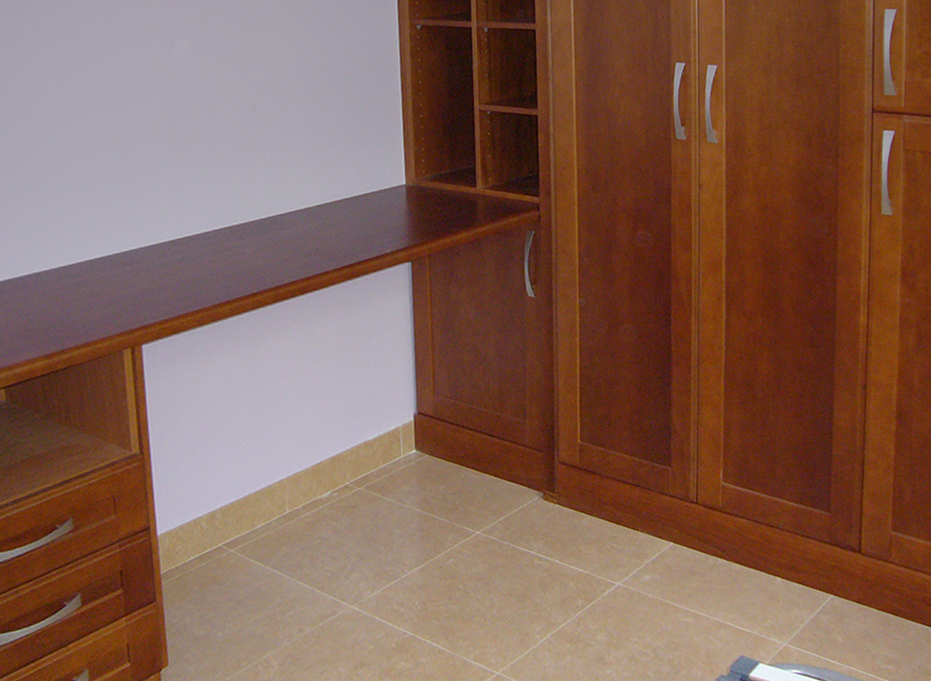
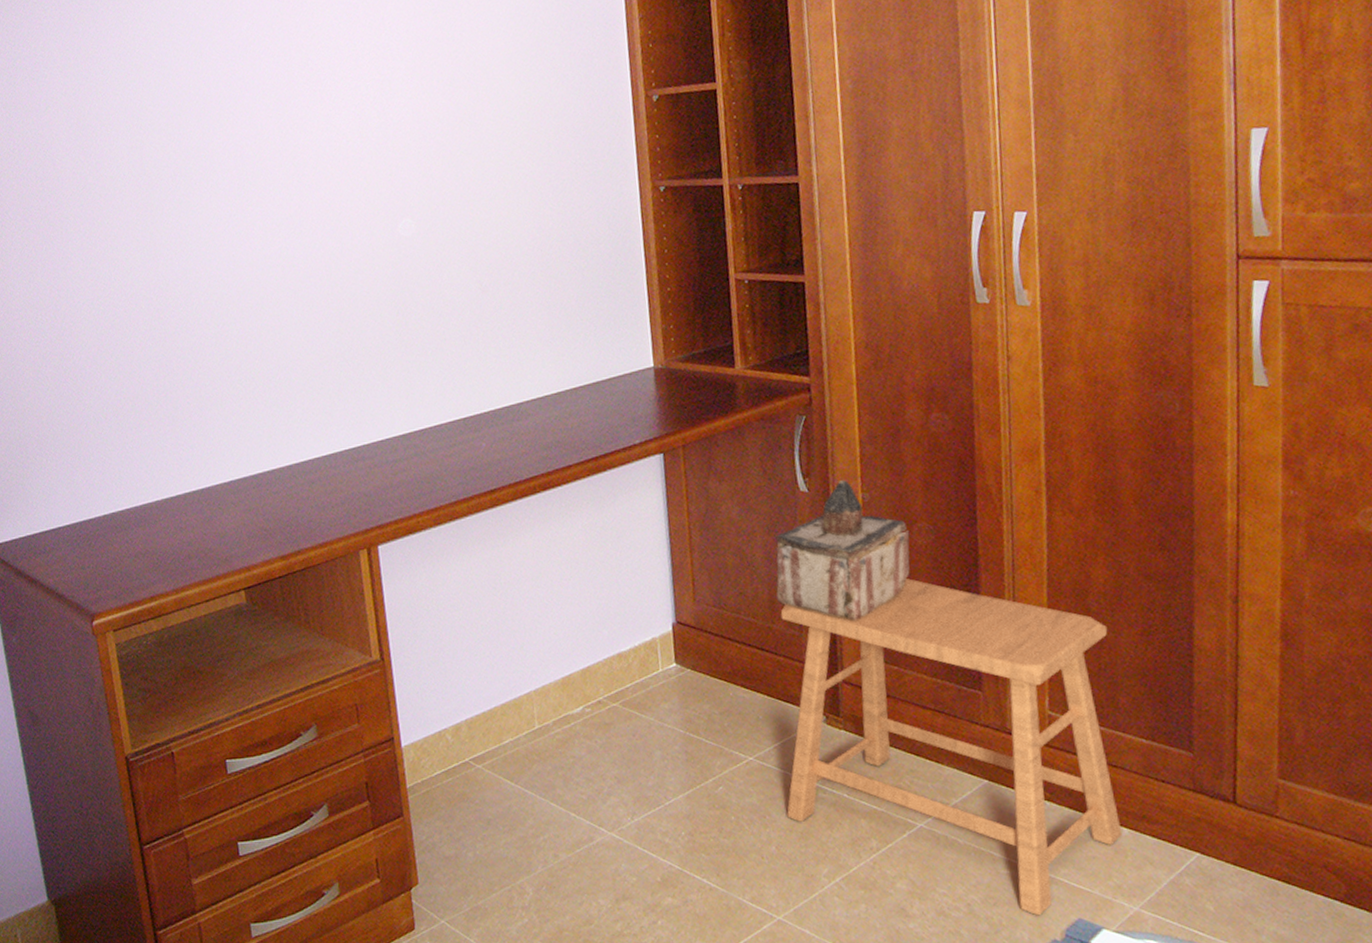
decorative box: none [505,286,618,409] -> present [775,479,910,620]
stool: none [507,372,776,656] -> present [780,578,1123,916]

